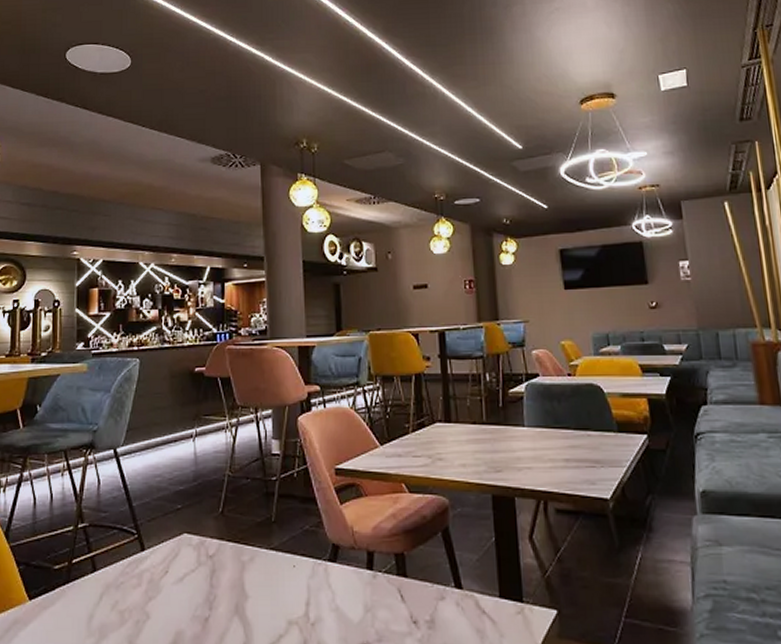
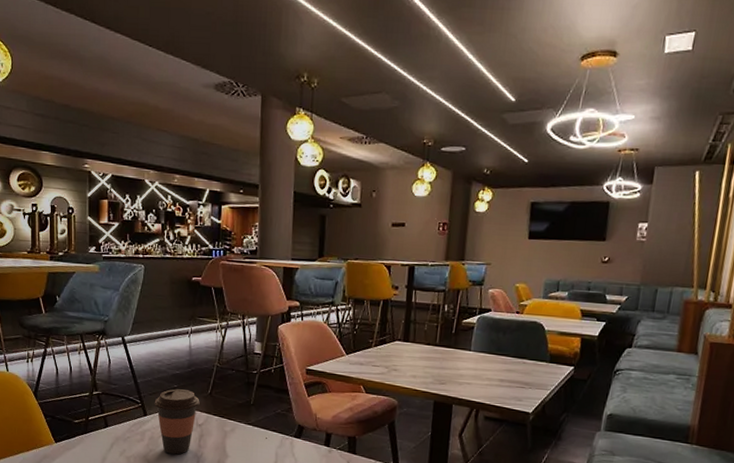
coffee cup: none [154,510,210,601] -> present [154,389,200,455]

